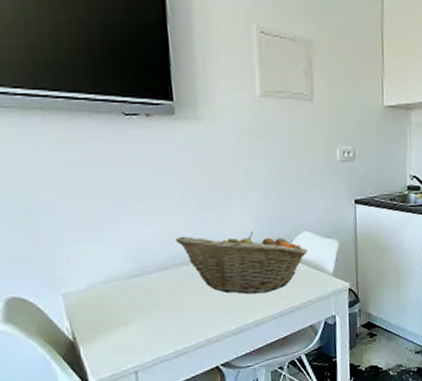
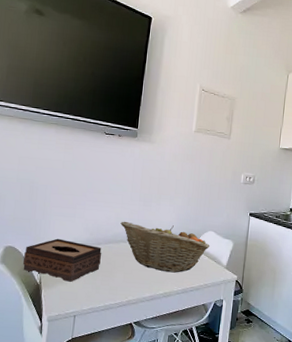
tissue box: none [39,274,158,331] -> present [23,238,102,282]

